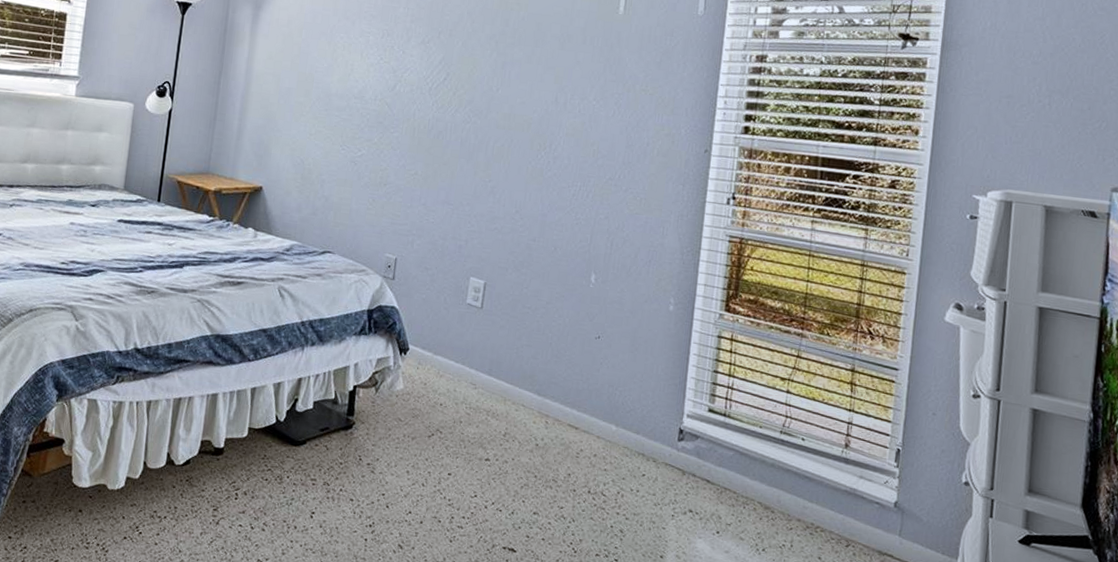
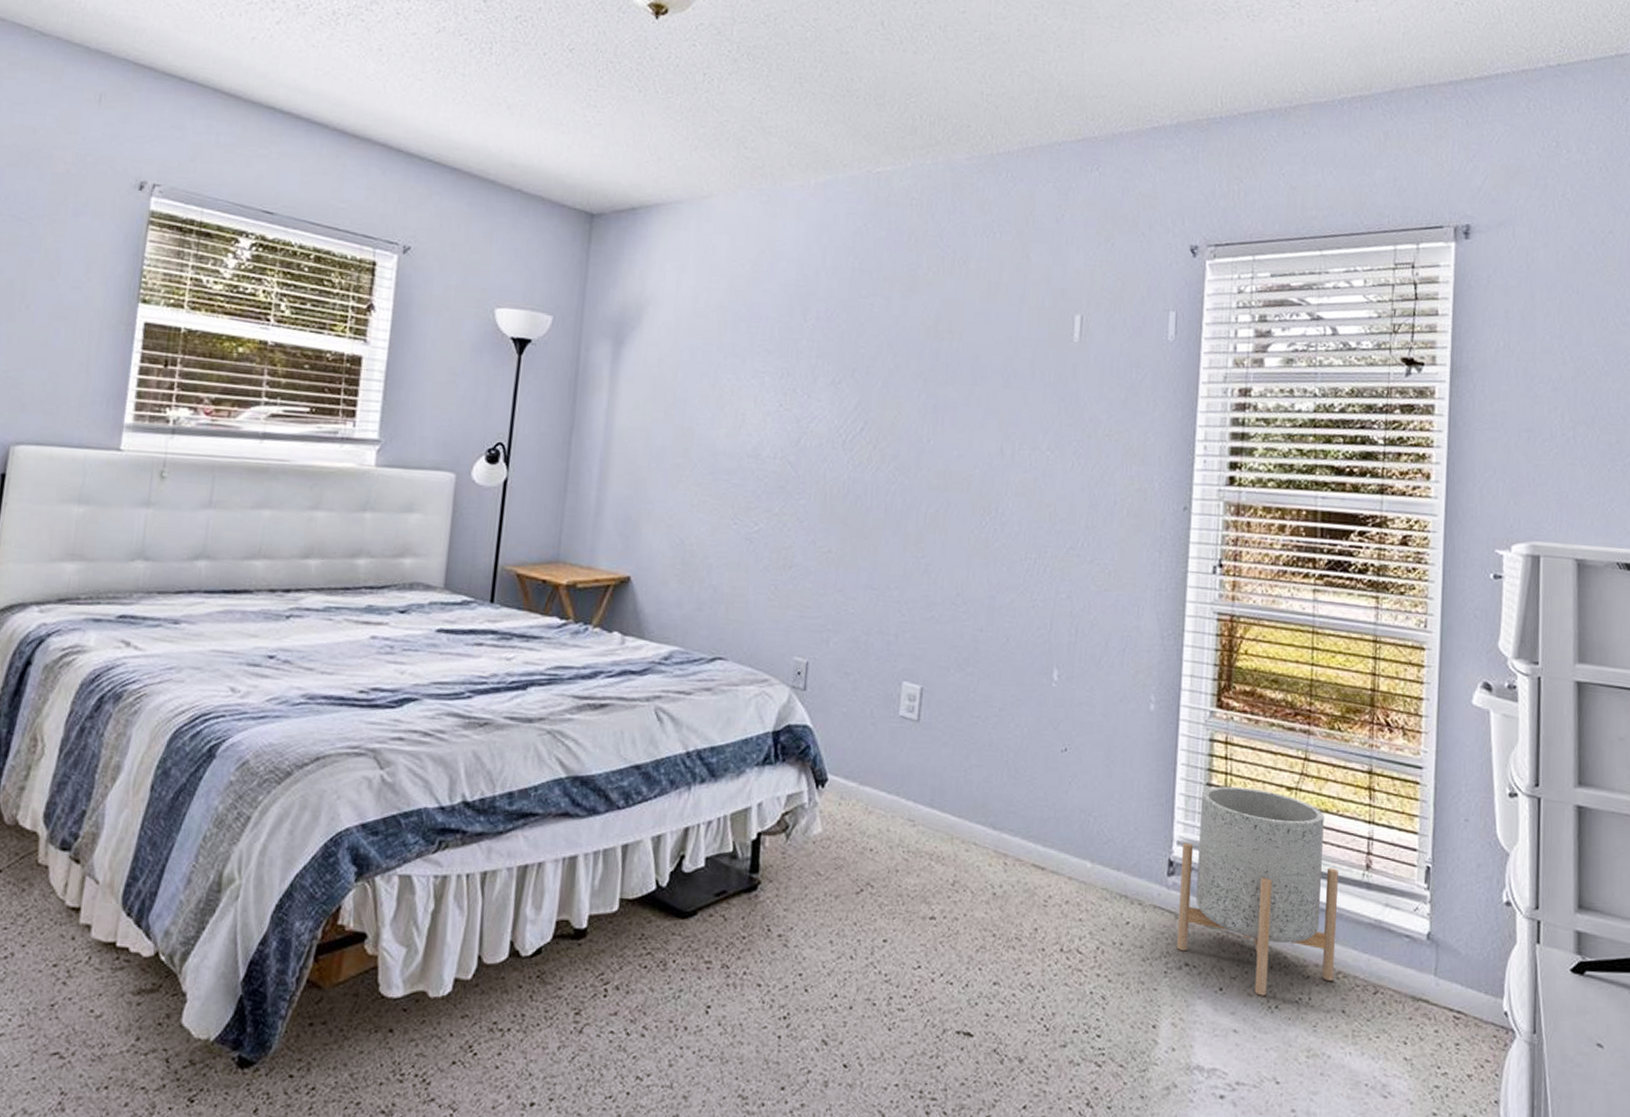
planter: none [683,374,821,541] -> present [1177,786,1338,996]

